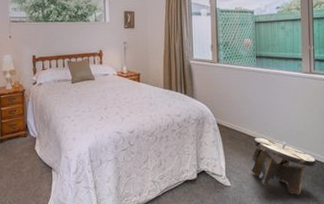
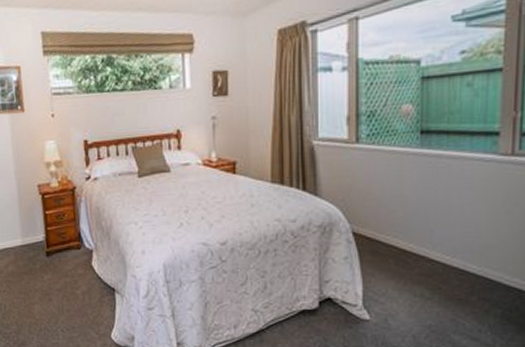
stool: present [251,137,317,195] -> none [403,252,513,336]

